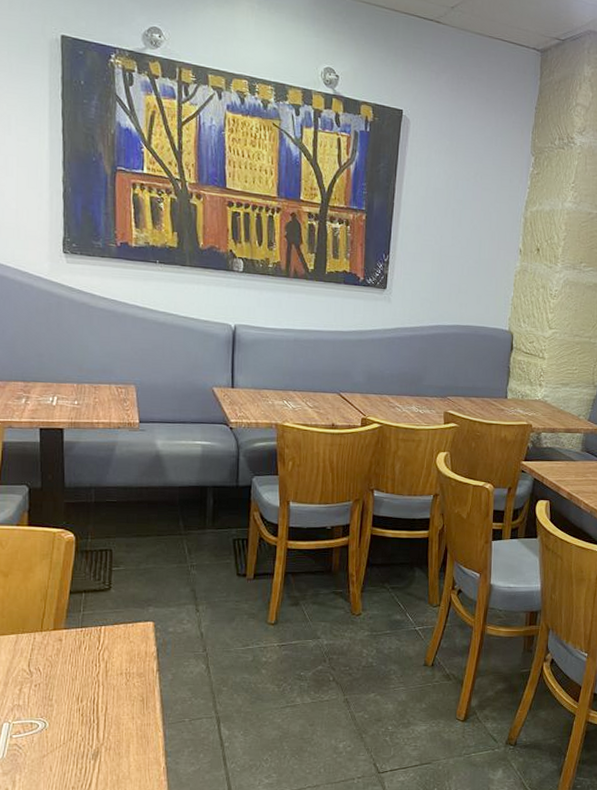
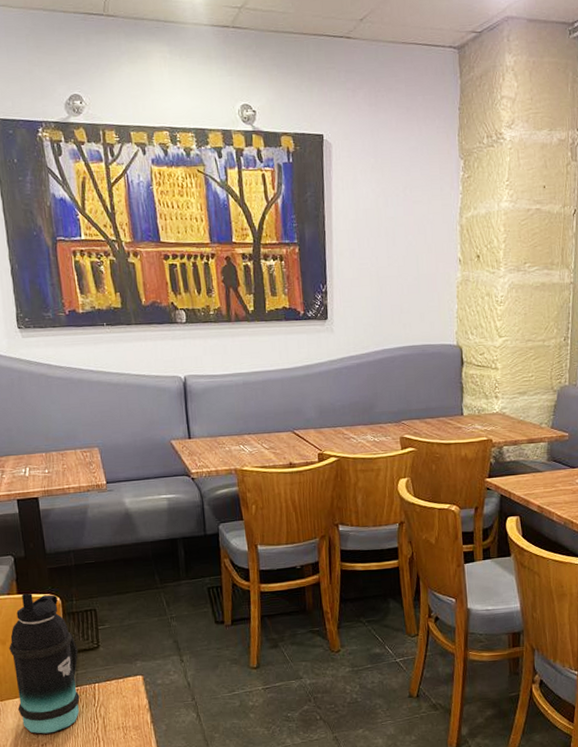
bottle: none [11,526,88,674] -> present [9,593,80,734]

